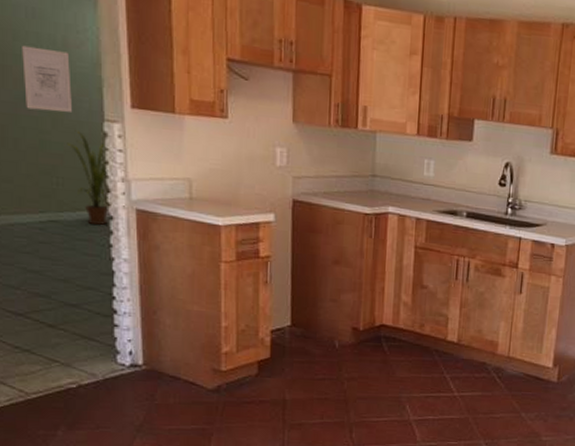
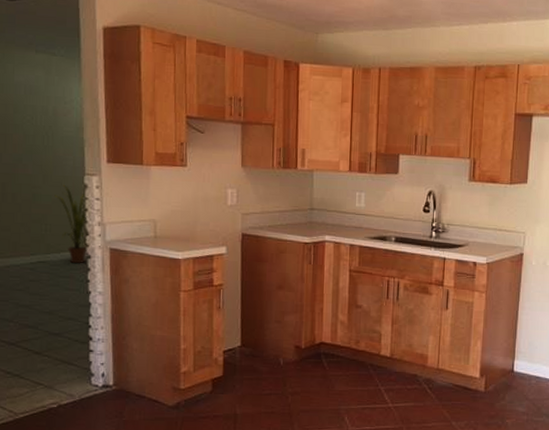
wall art: present [22,45,73,112] -> none [21,117,60,170]

